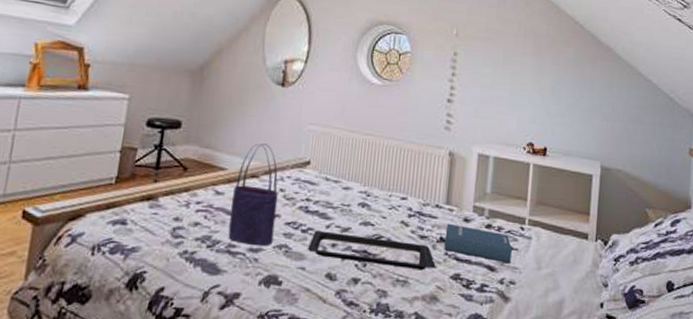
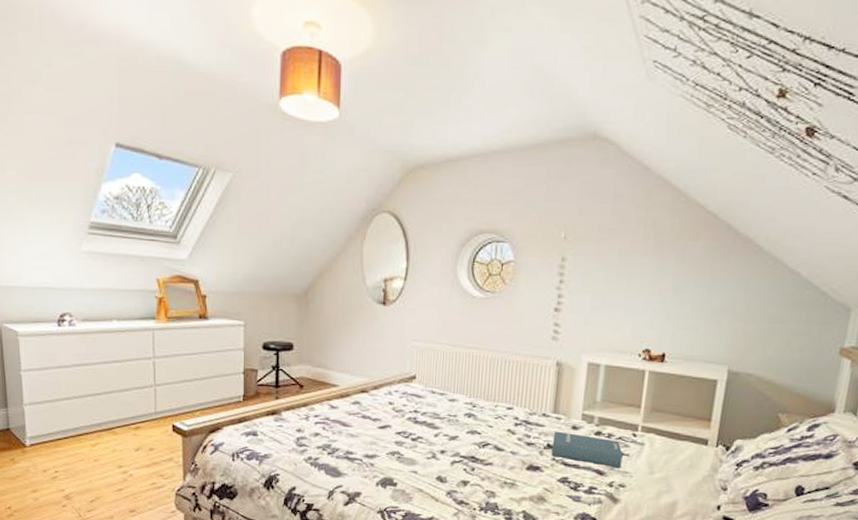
tote bag: present [228,143,279,246] -> none [345,361,388,453]
serving tray: present [308,230,436,271] -> none [419,439,543,474]

